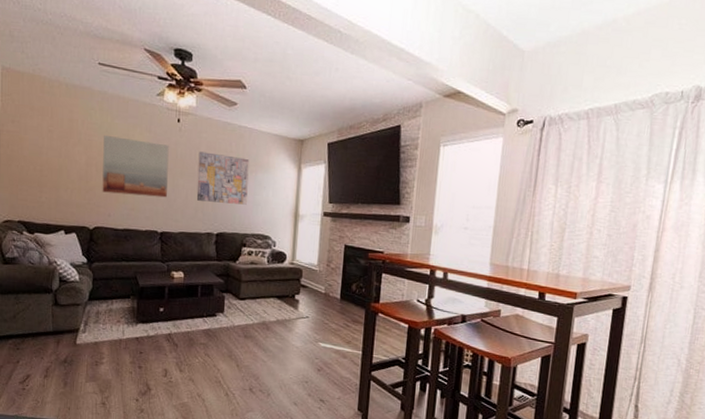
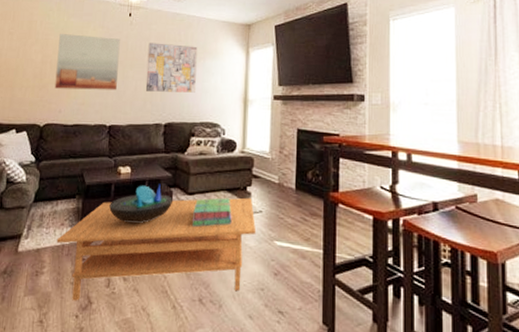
coffee table: none [114,302,303,388] -> present [56,197,257,301]
decorative bowl: none [164,288,225,324] -> present [109,183,173,224]
stack of books: none [243,303,281,328] -> present [191,197,232,227]

